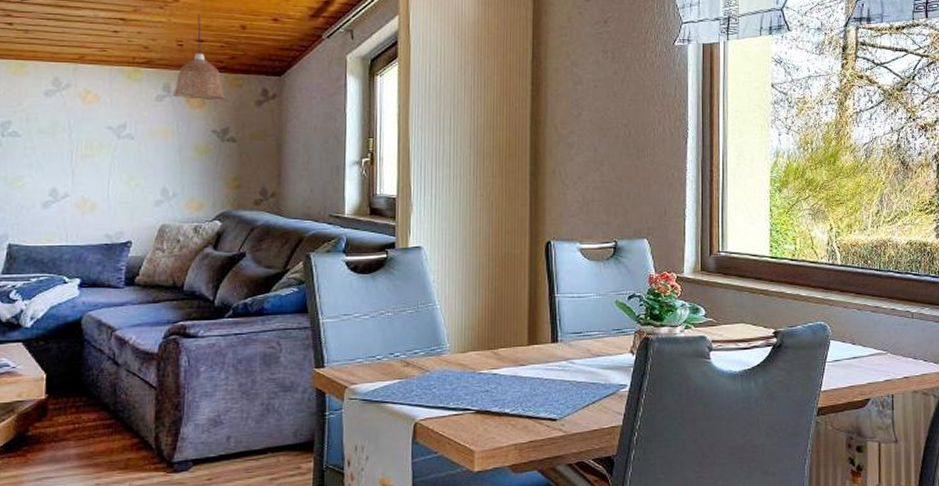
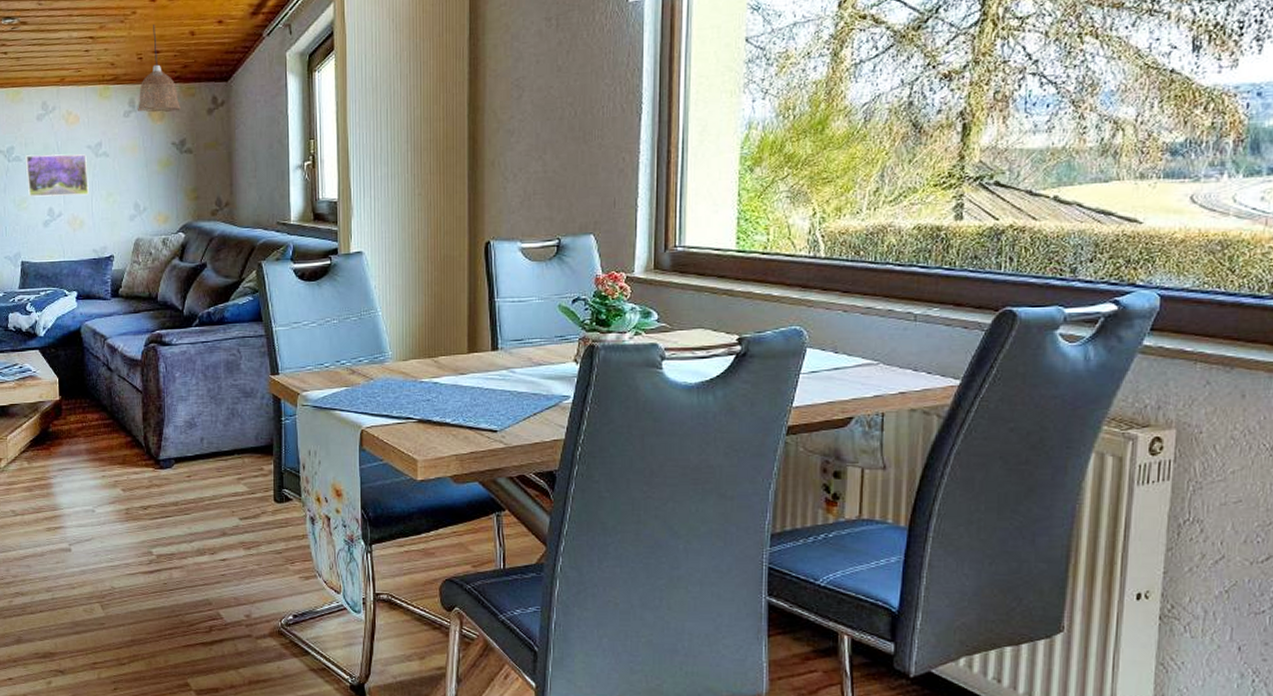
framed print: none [25,131,106,178] -> present [25,154,89,197]

